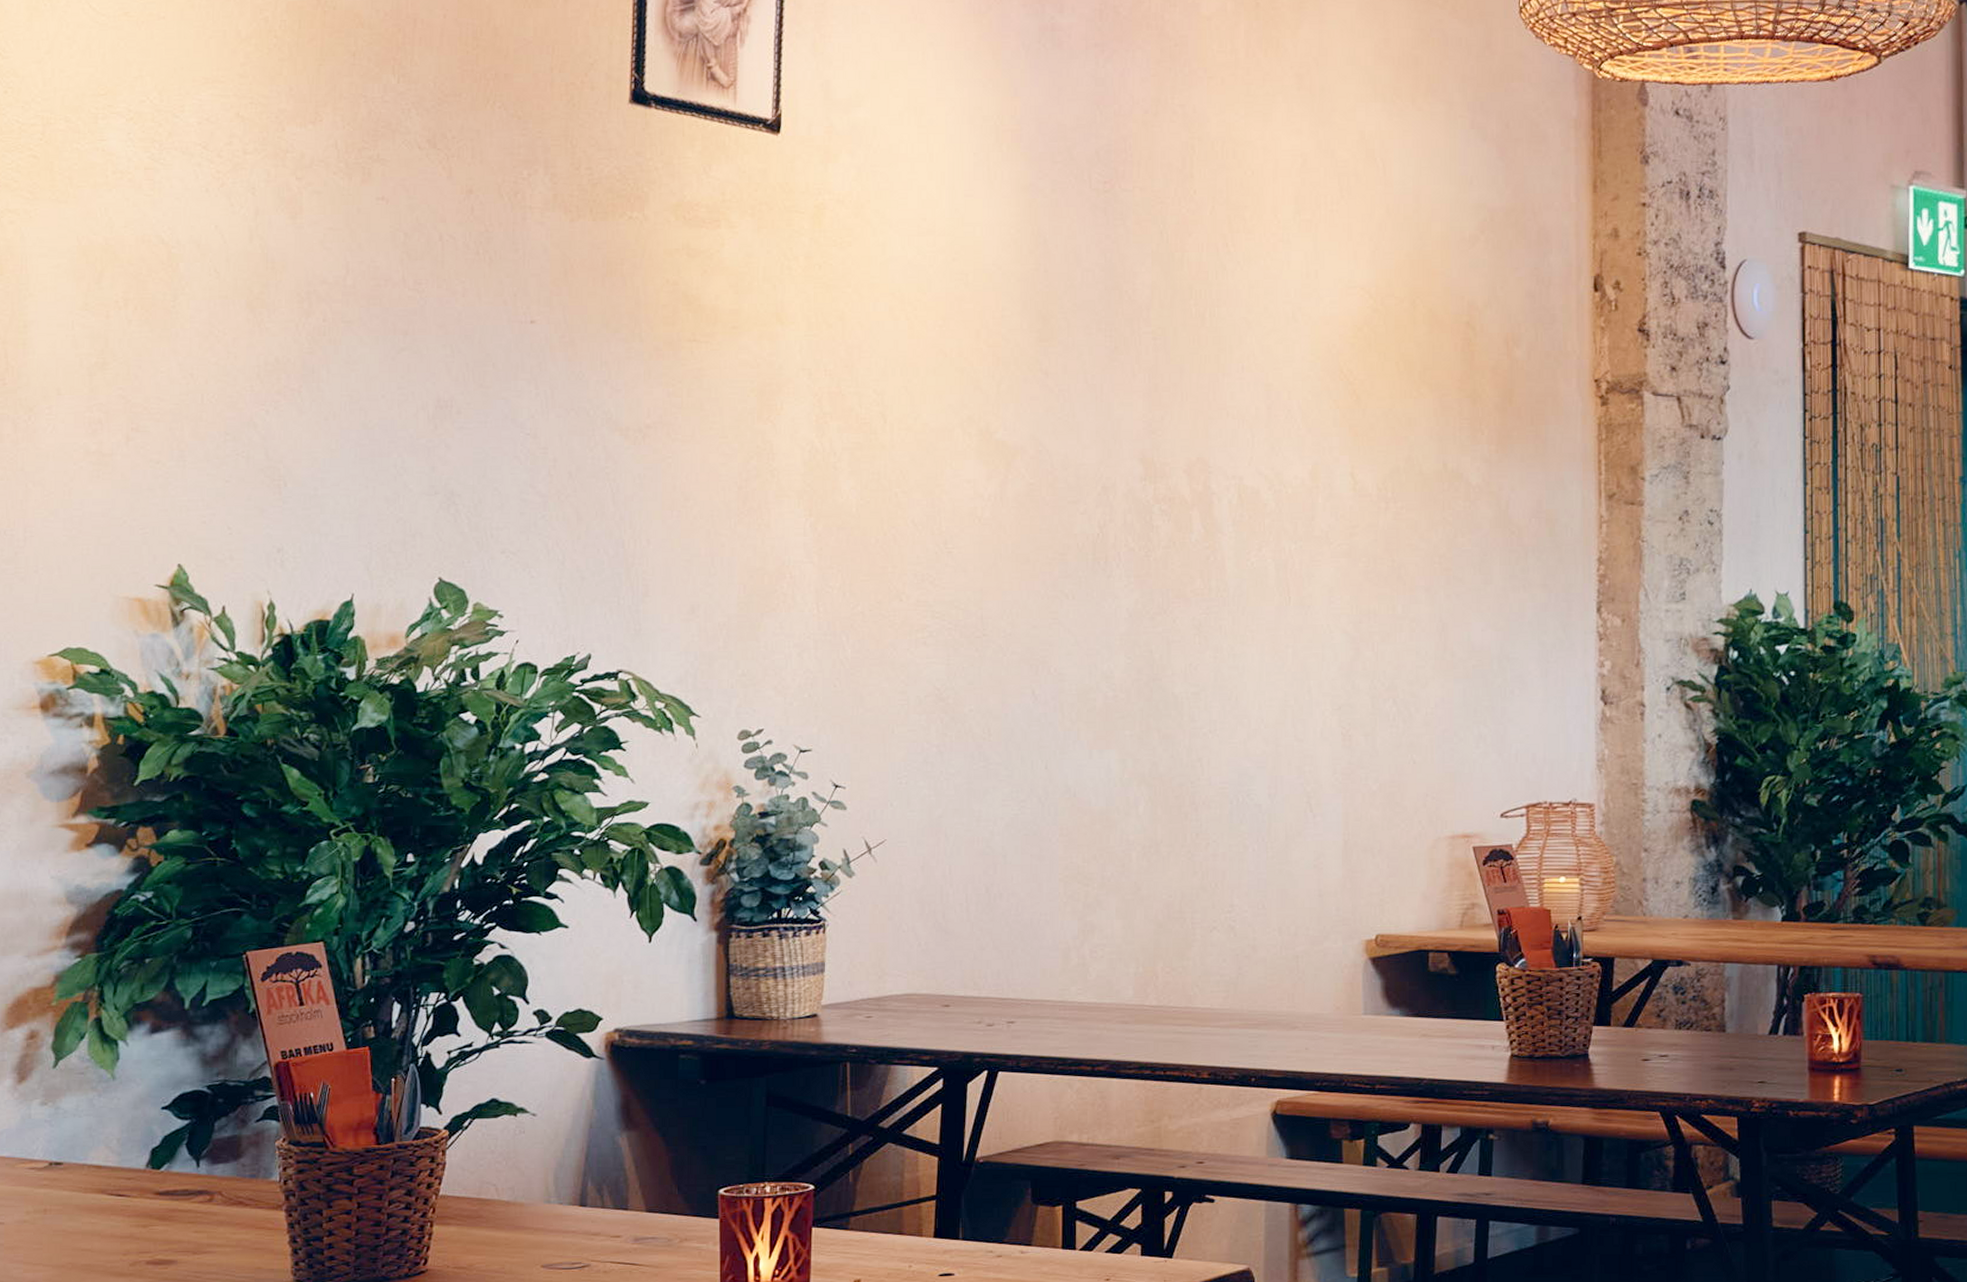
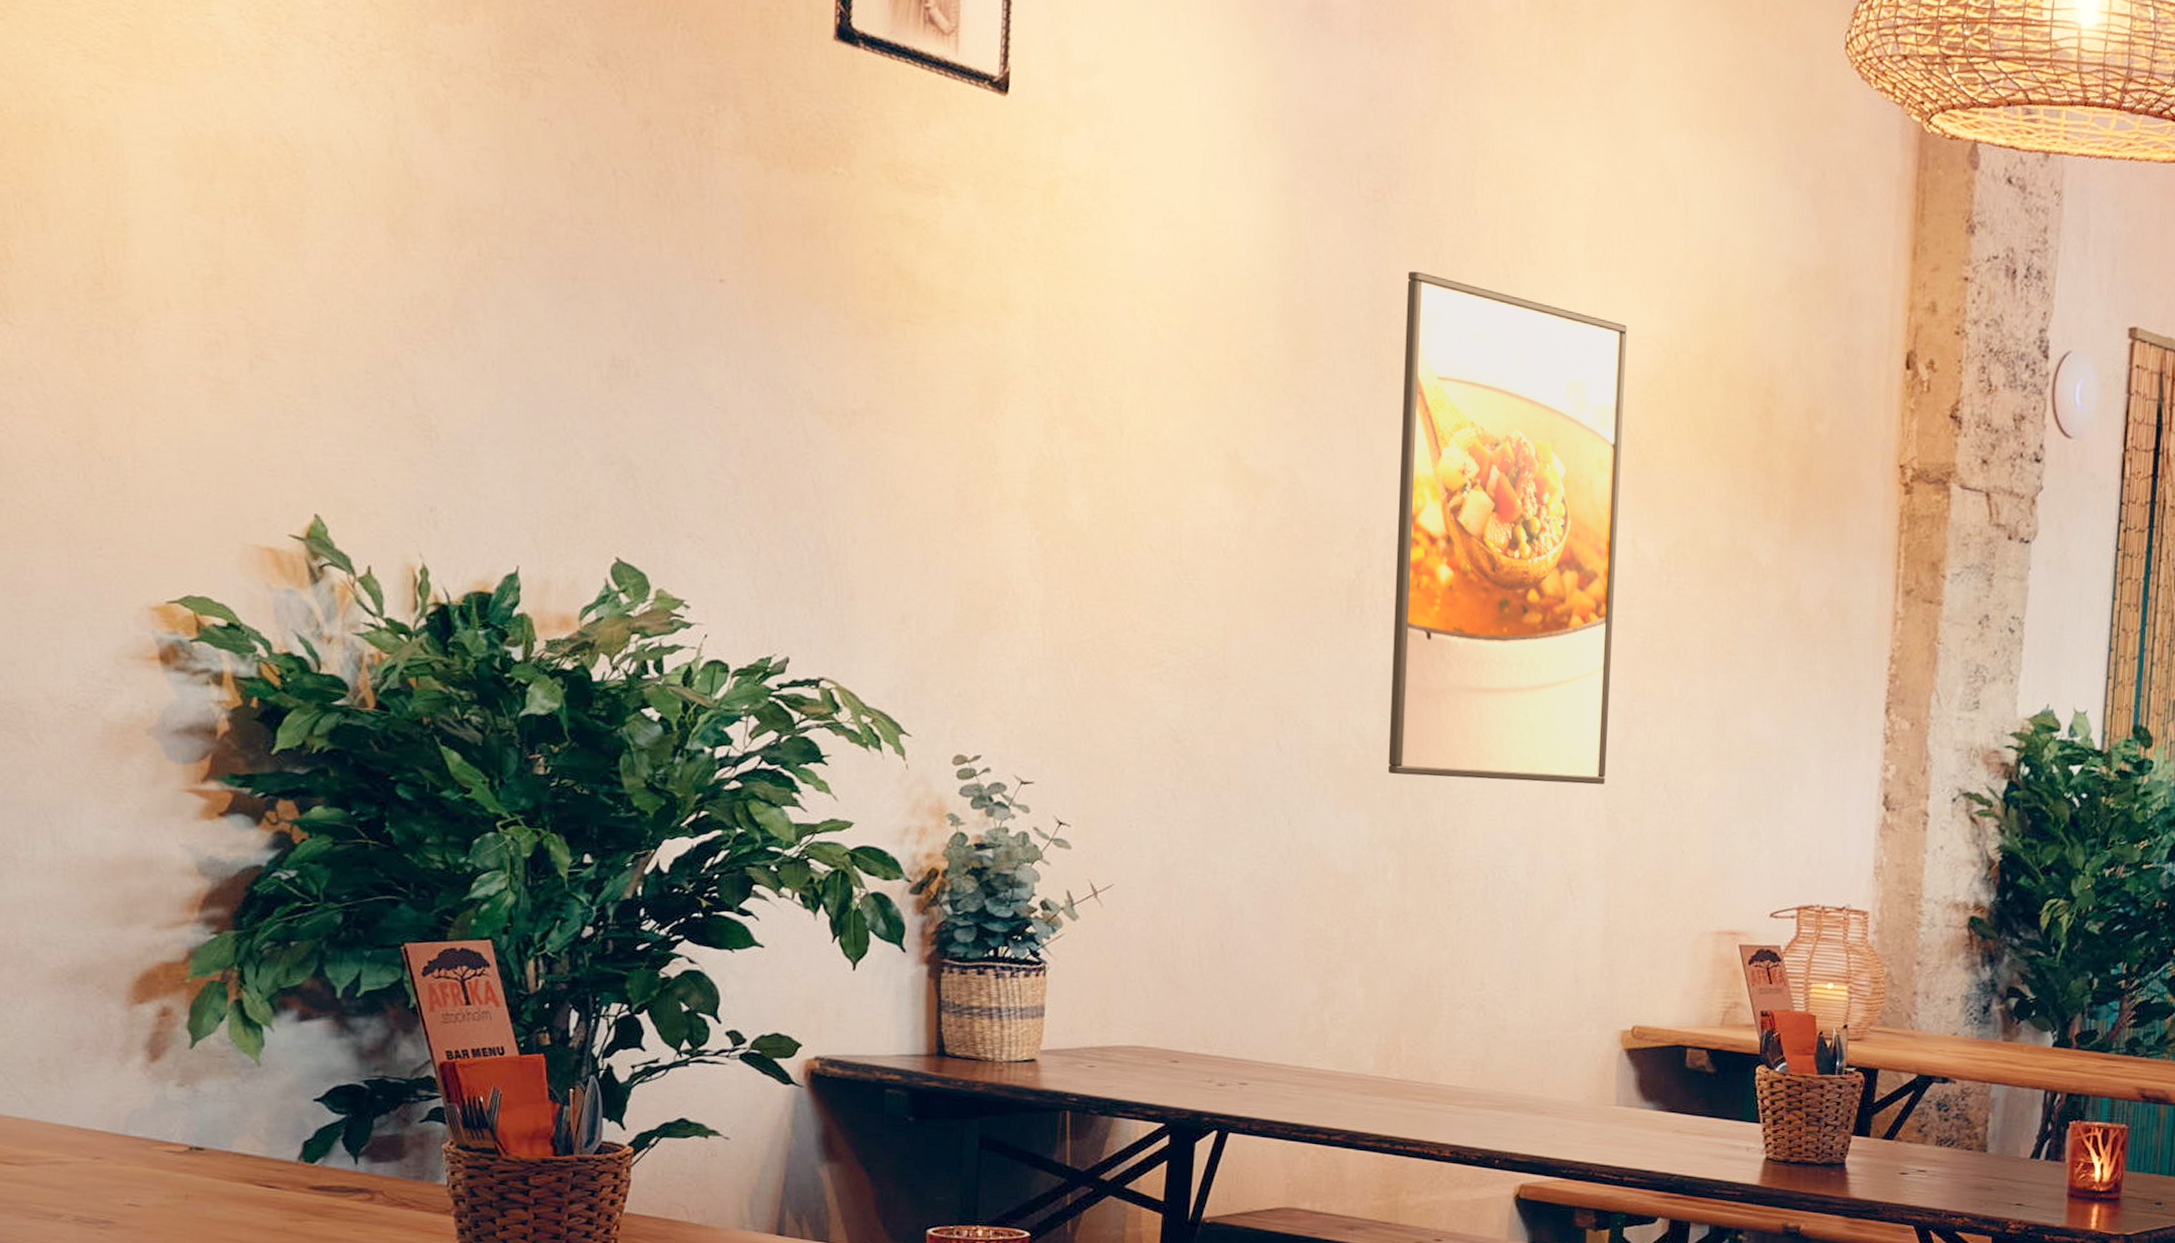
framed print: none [1135,249,1338,713] -> present [1387,271,1627,785]

